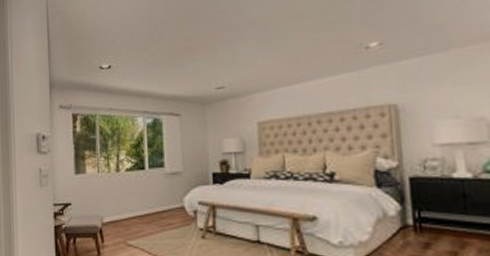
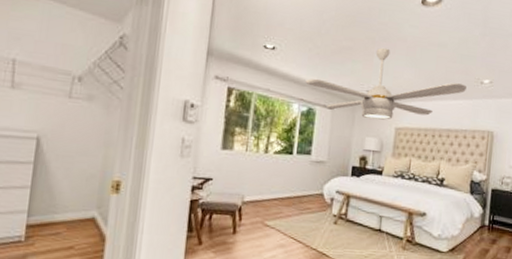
ceiling fan: none [146,36,345,118] -> present [305,47,466,120]

